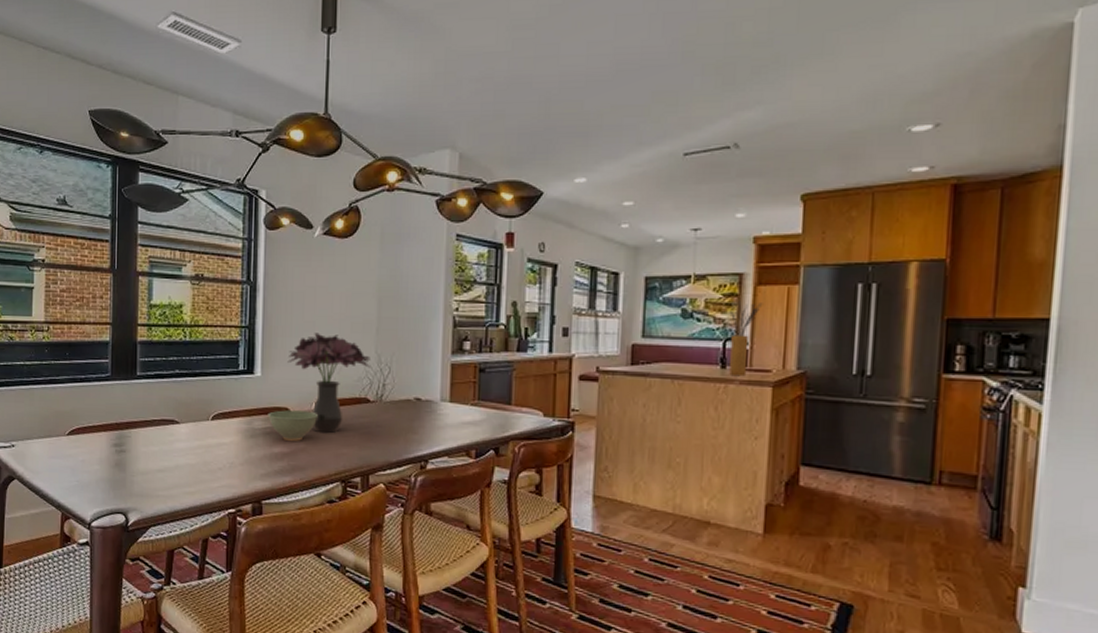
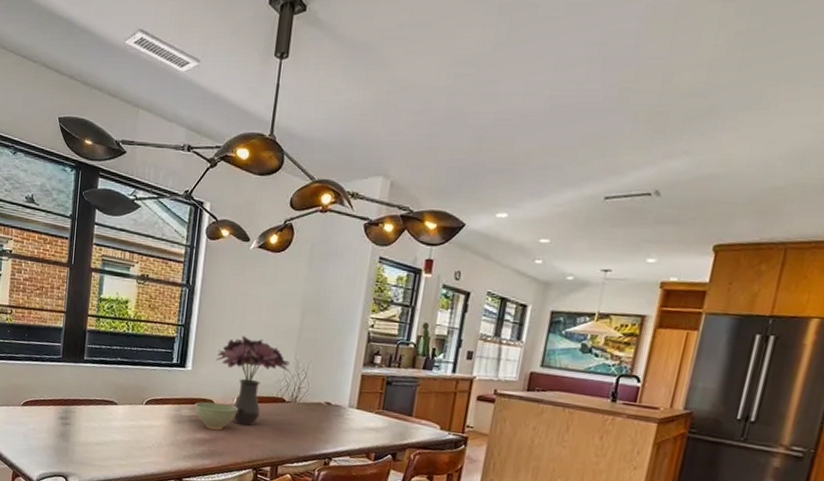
vase: present [729,301,763,377] -> none [618,341,661,412]

